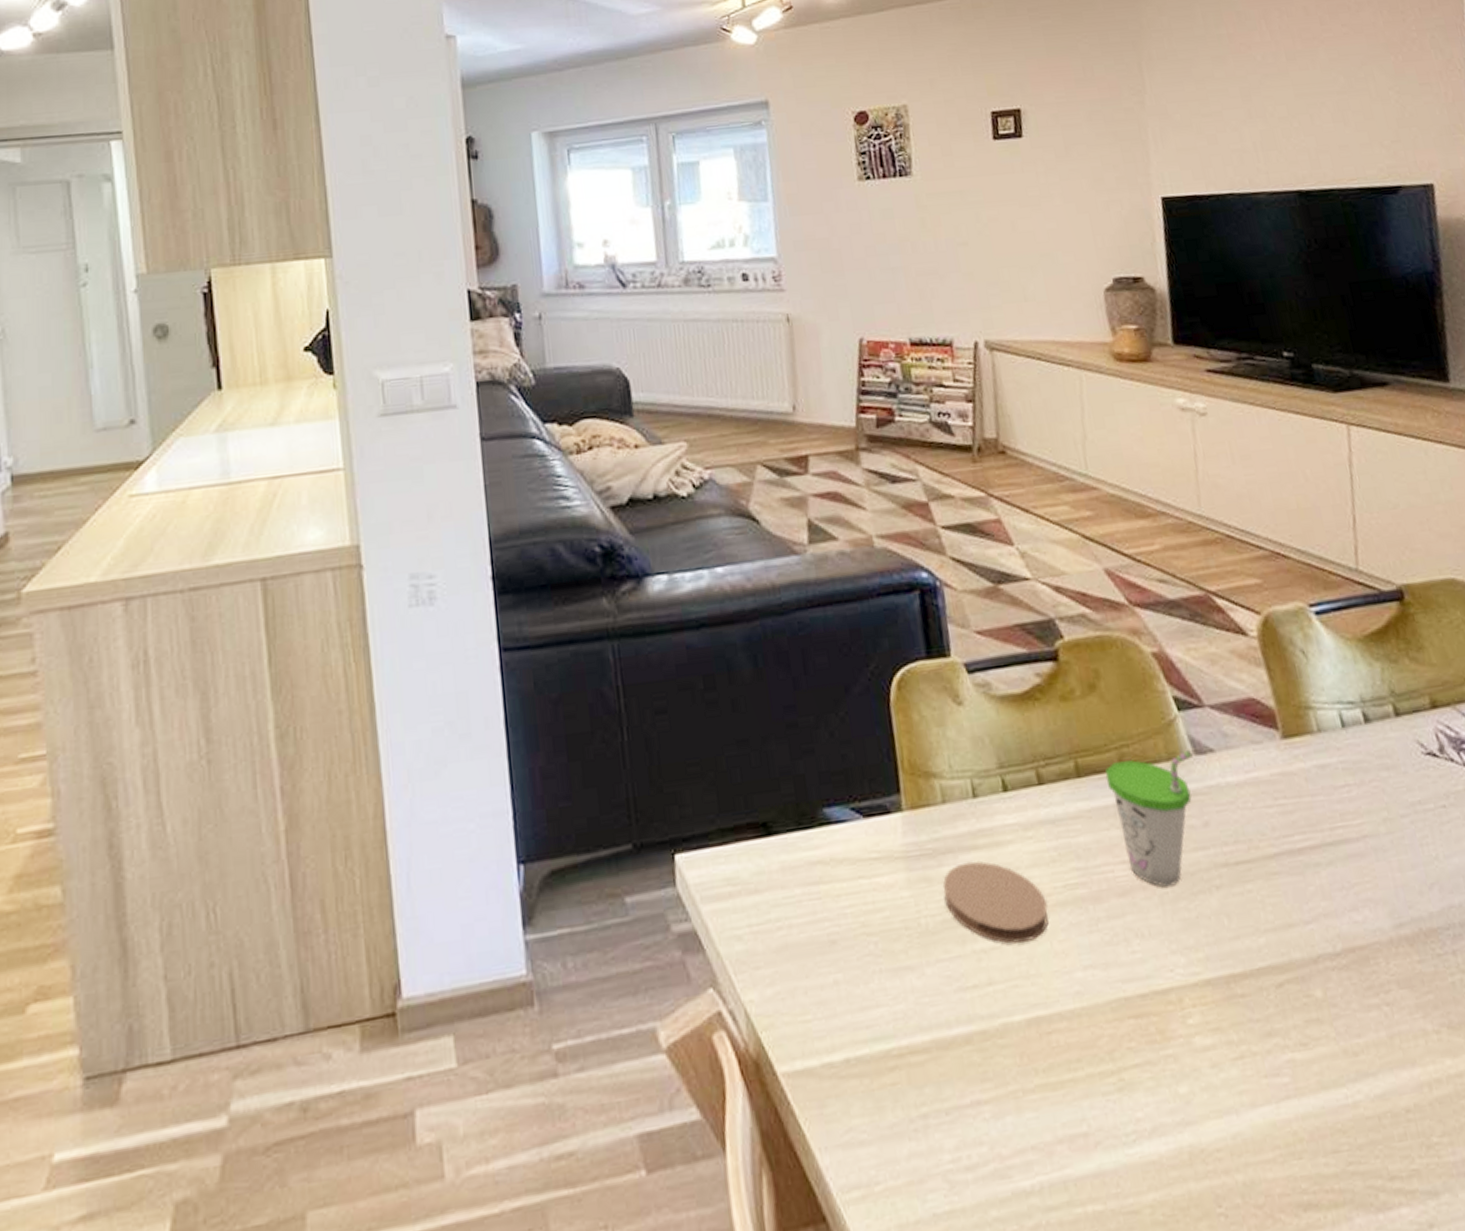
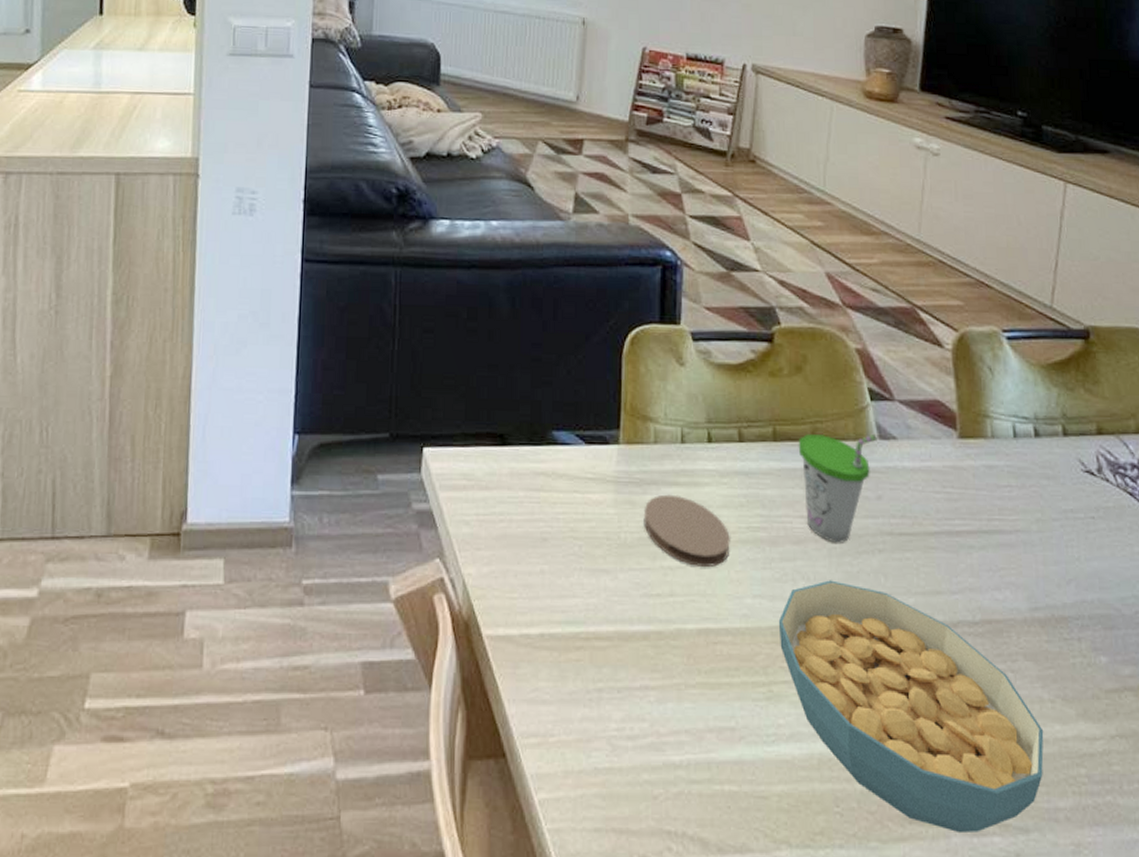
cereal bowl: none [1116,932,1443,1211] -> present [778,580,1044,832]

